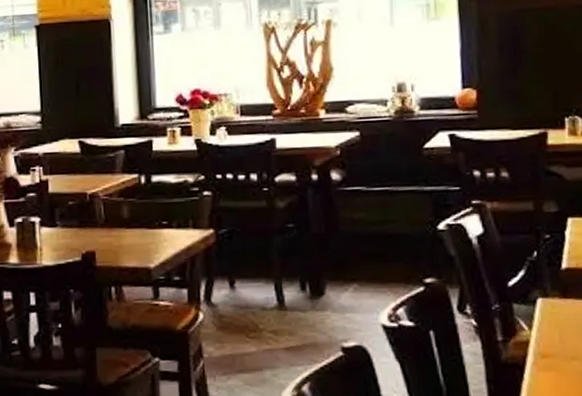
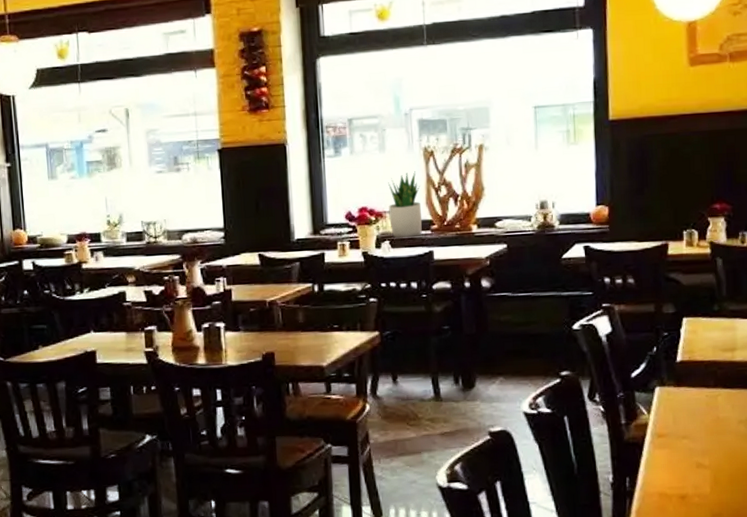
planter: none [224,49,263,125] -> present [388,171,423,239]

